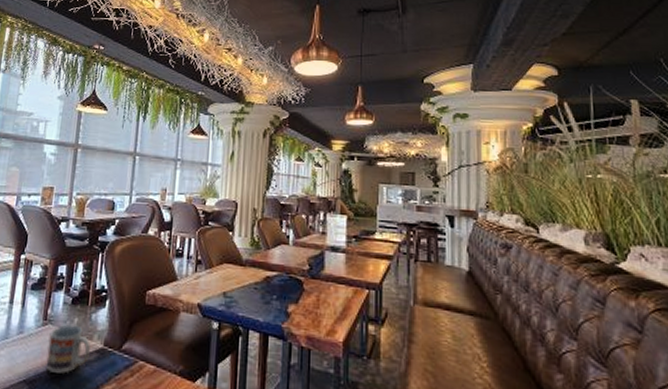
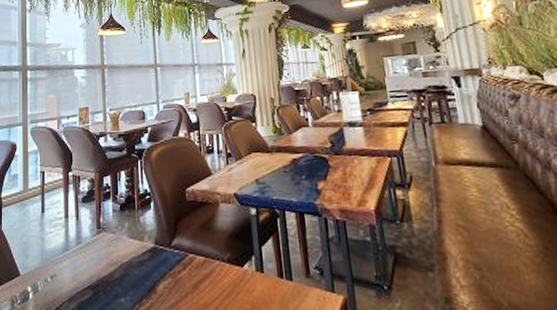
cup: present [46,324,90,374] -> none [104,229,143,276]

